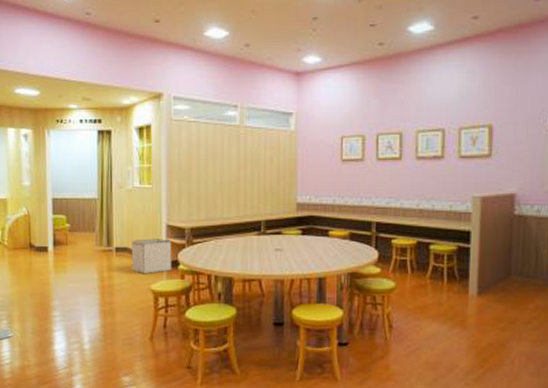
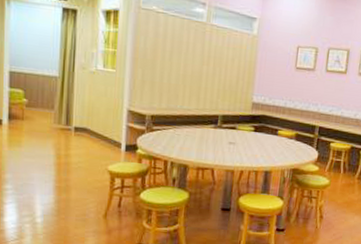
storage bin: present [131,239,172,274] -> none [89,121,131,155]

